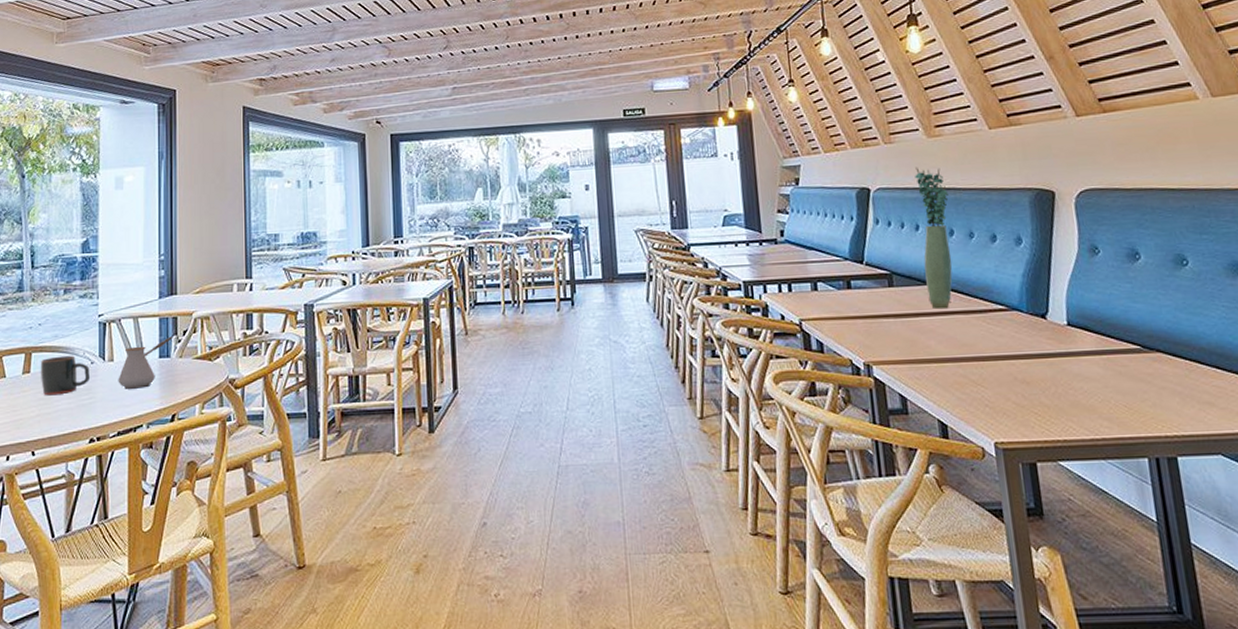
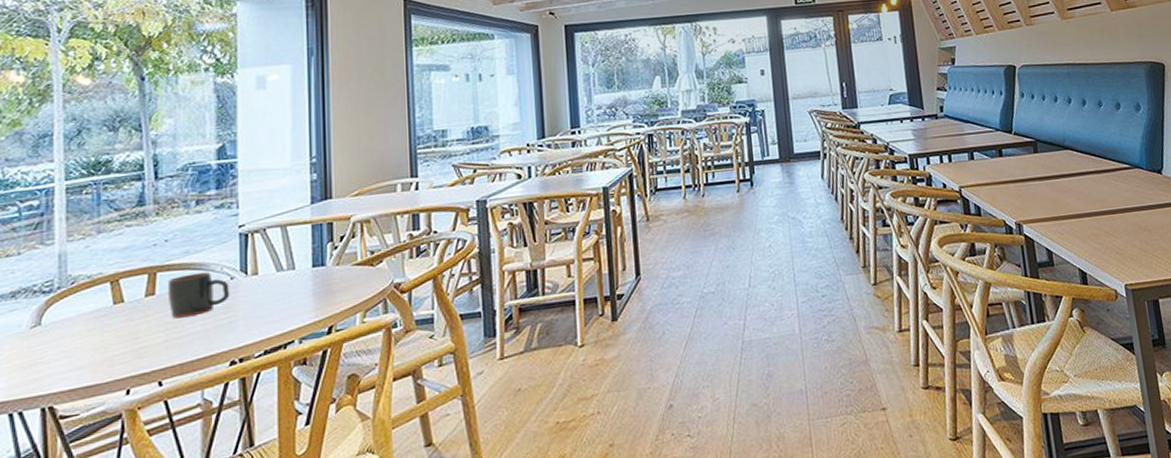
coffee pot: present [118,336,175,389] -> none [263,243,330,304]
vase: present [915,167,953,310] -> none [1052,45,1087,171]

